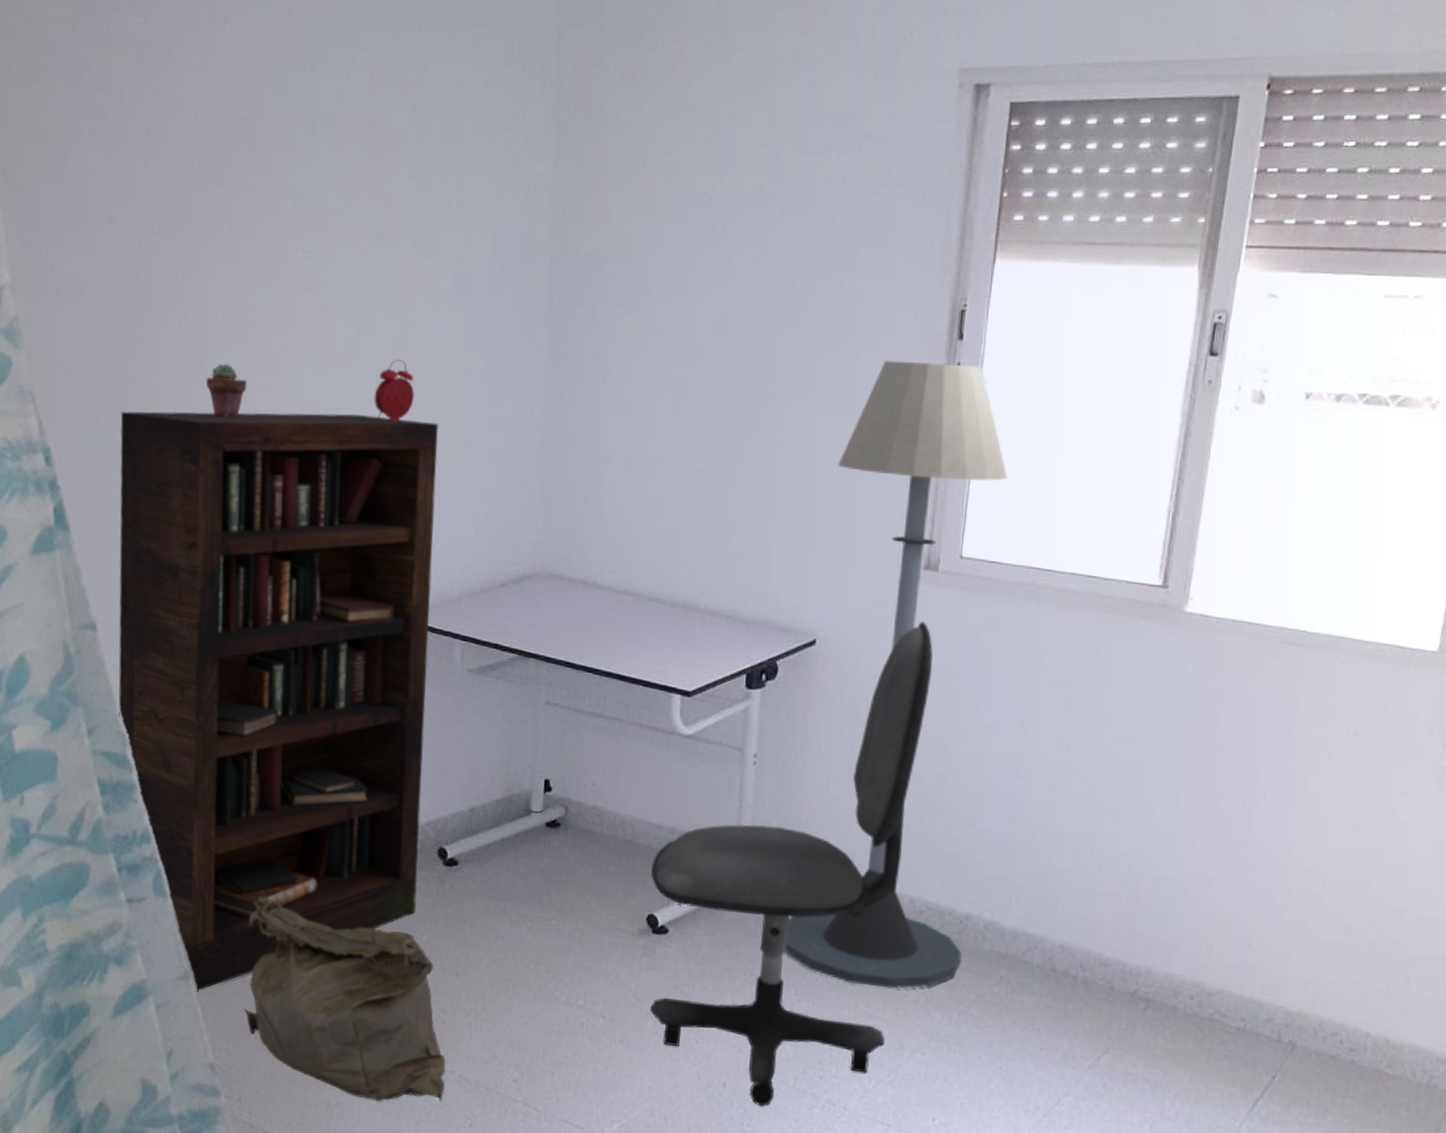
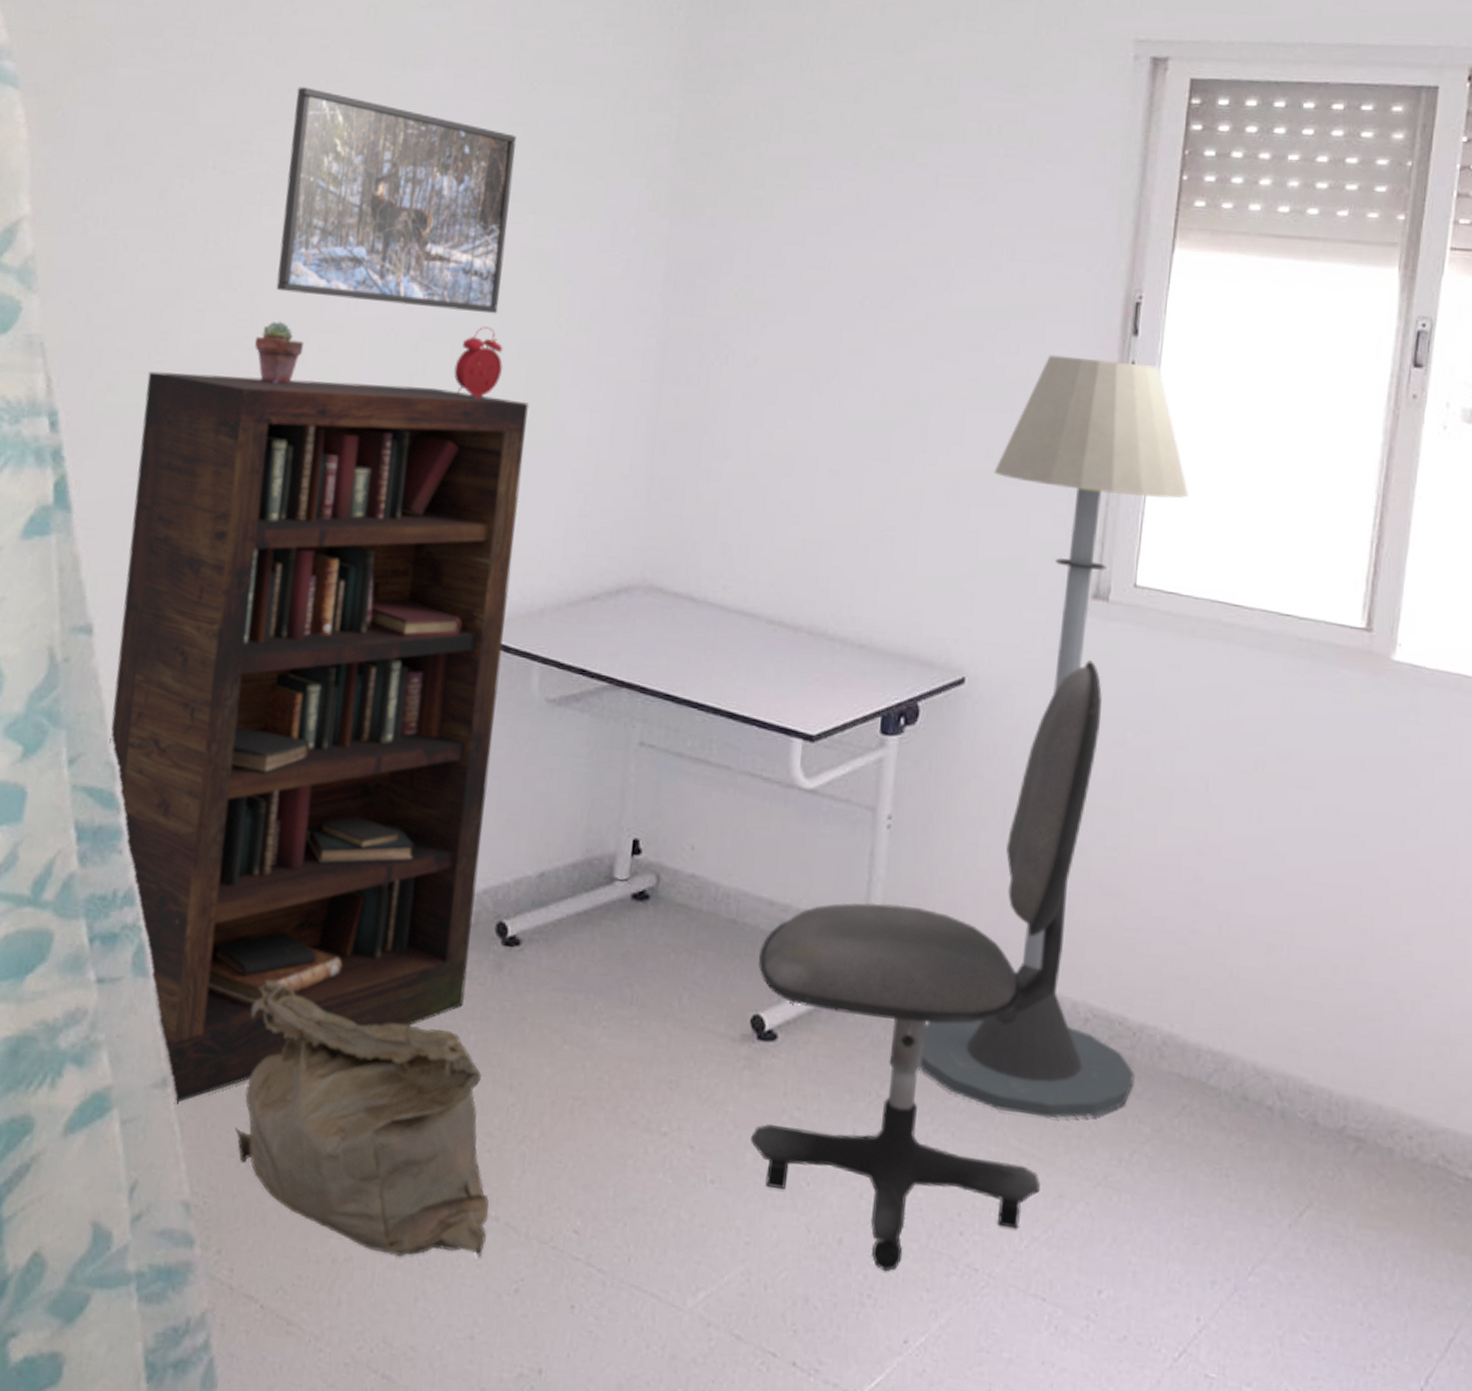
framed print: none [219,155,414,348] -> present [276,86,516,314]

